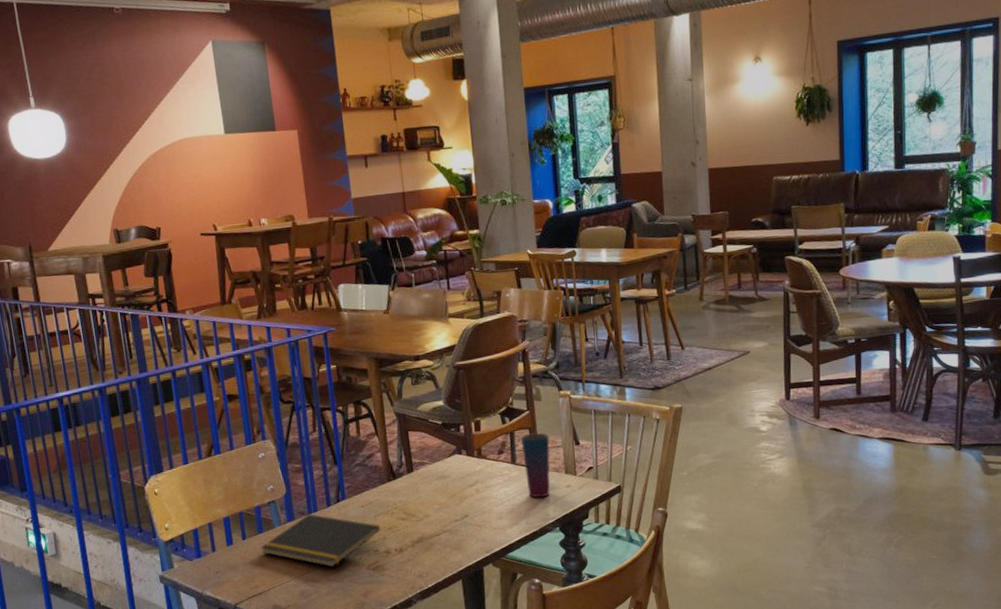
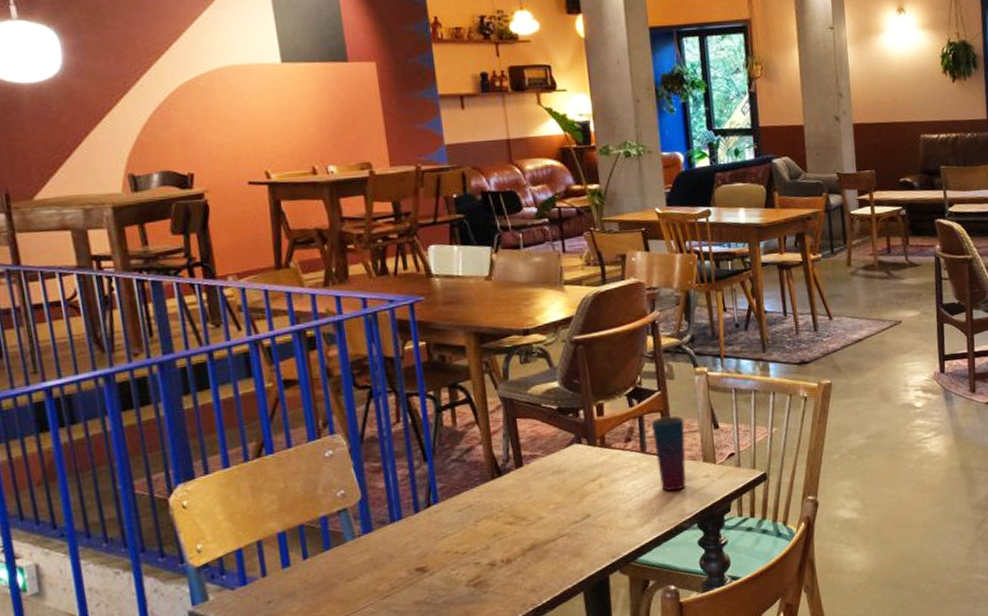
notepad: present [260,514,381,567] -> none [327,523,483,587]

